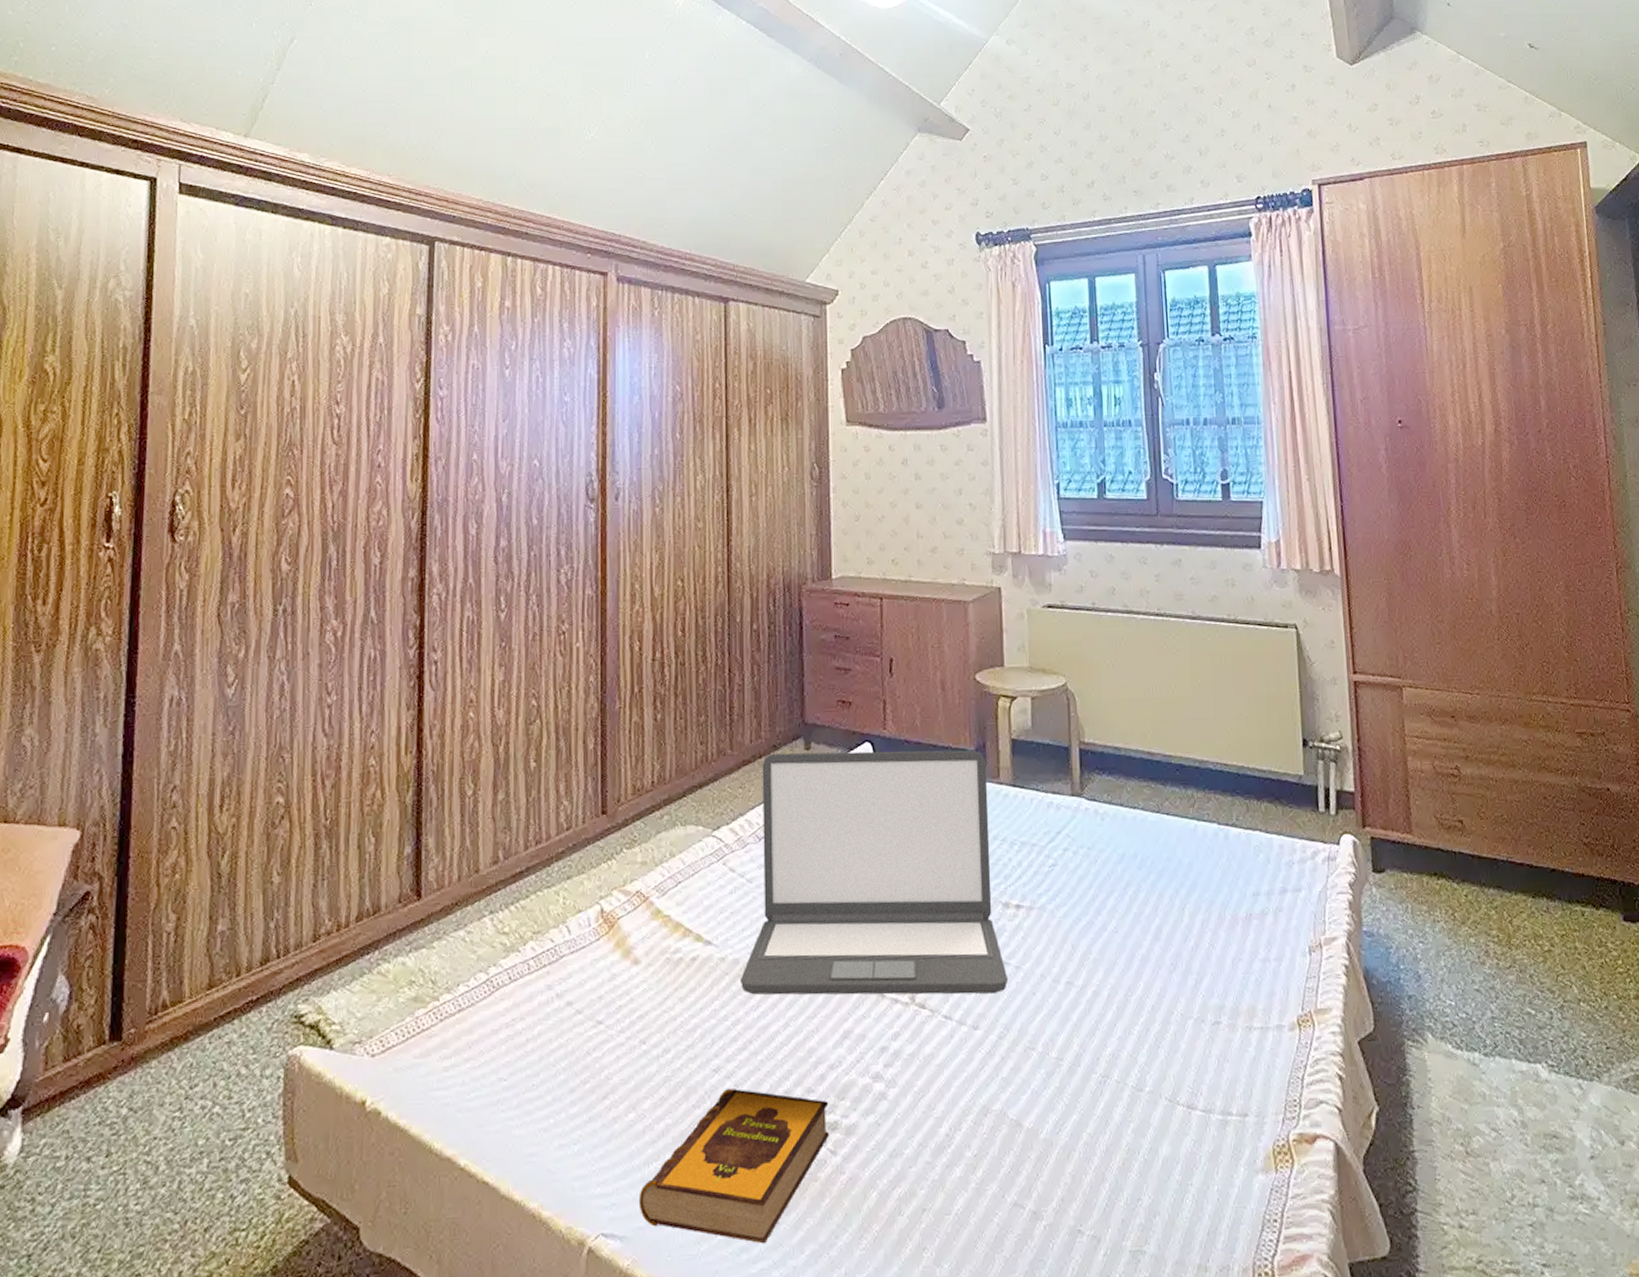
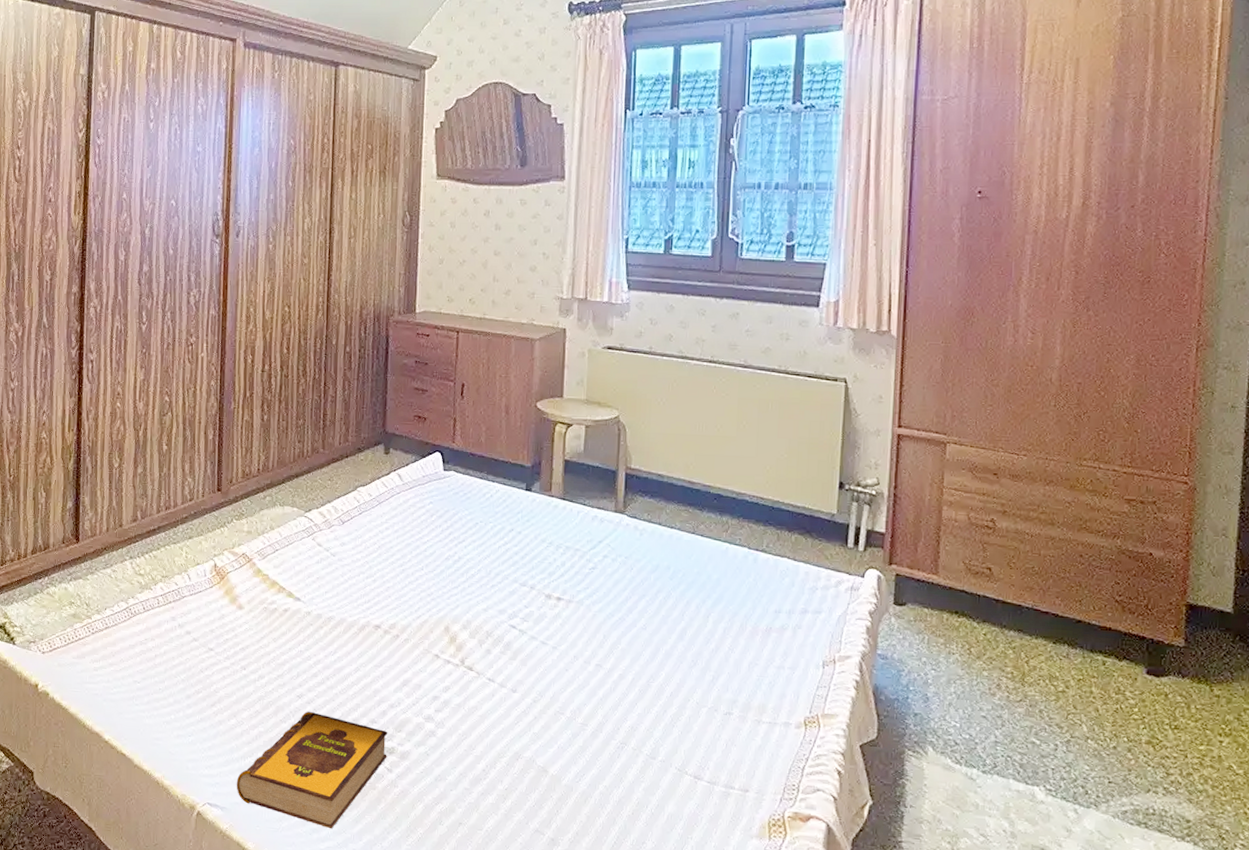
laptop: present [740,750,1009,995] -> none [321,454,546,667]

